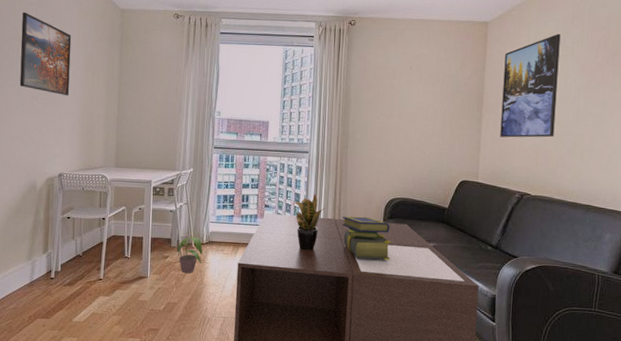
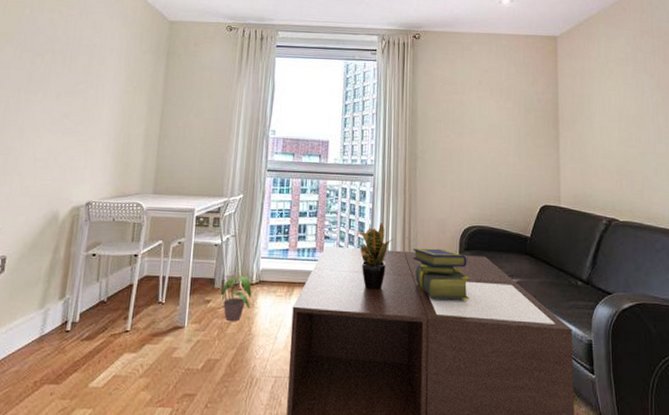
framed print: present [19,12,72,96] -> none [49,23,114,114]
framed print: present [500,33,561,138] -> none [577,48,637,157]

